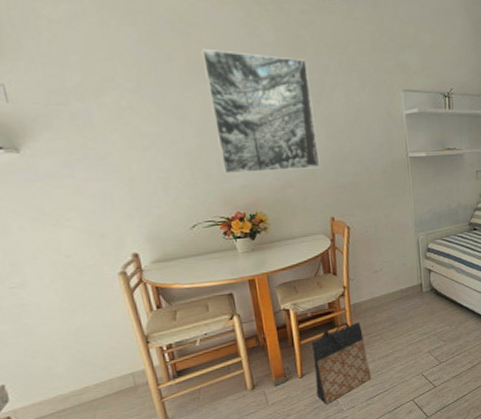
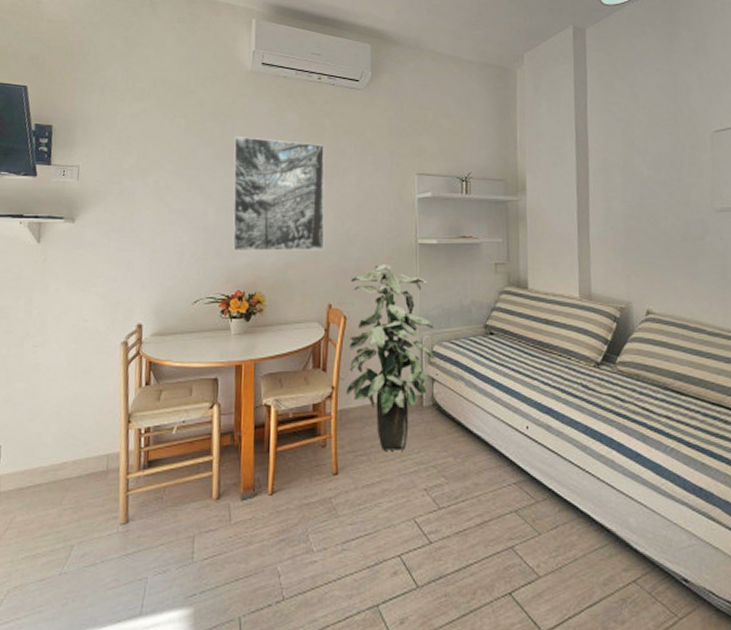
bag: present [312,322,371,405] -> none [285,432,351,538]
indoor plant: none [350,177,430,330] -> present [346,264,435,450]

